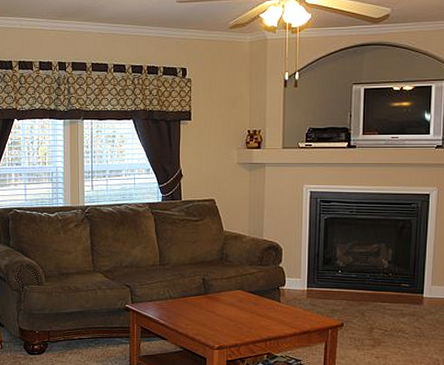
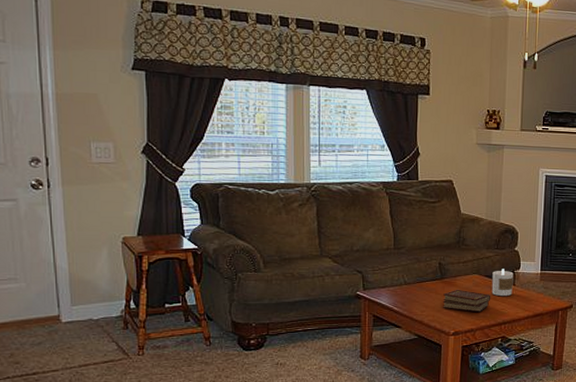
book set: none [207,304,256,328] -> present [443,289,491,313]
candle: none [256,285,278,313] -> present [491,269,514,297]

